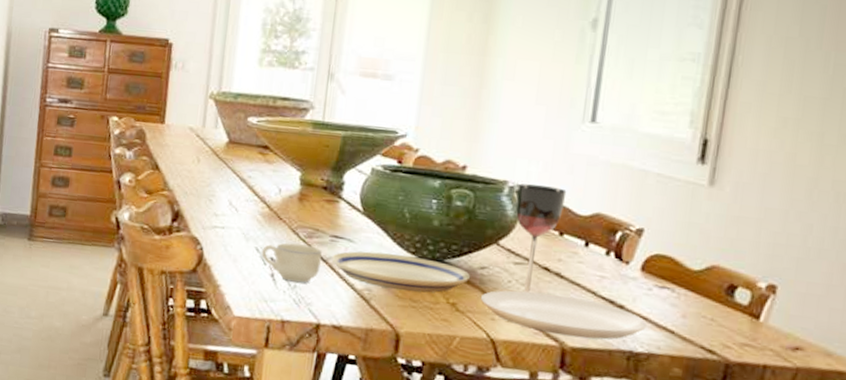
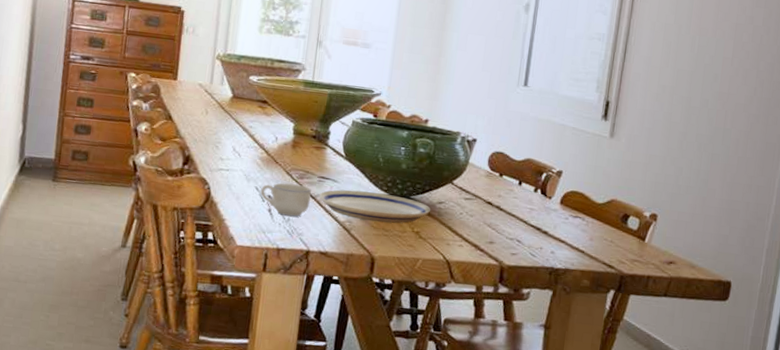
plate: present [480,290,648,340] -> none [438,220,565,259]
wineglass: present [515,183,567,293] -> none [466,134,505,223]

